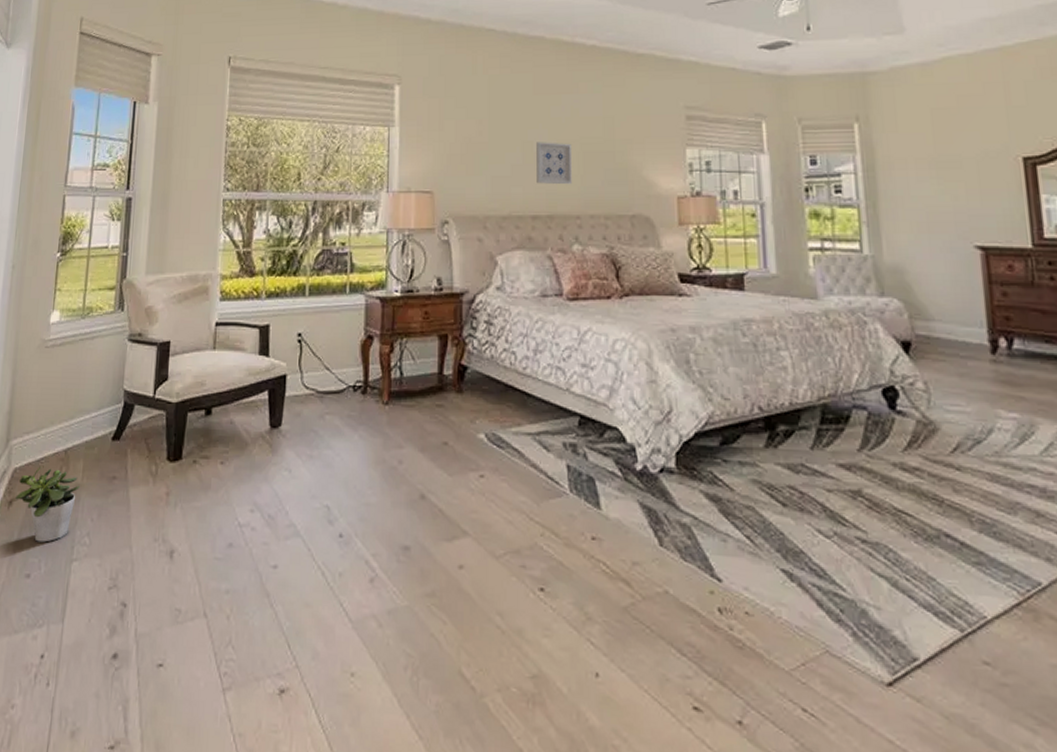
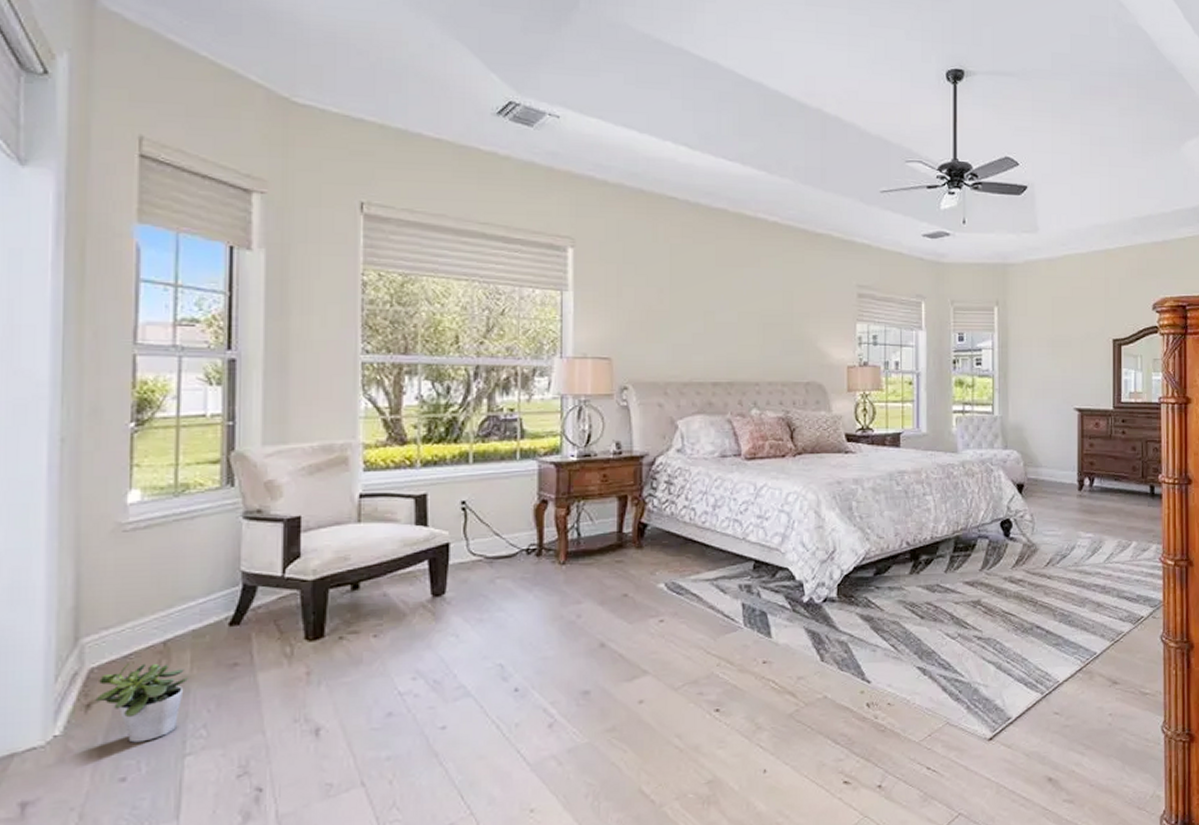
wall art: present [536,142,572,185] -> none [718,312,752,354]

